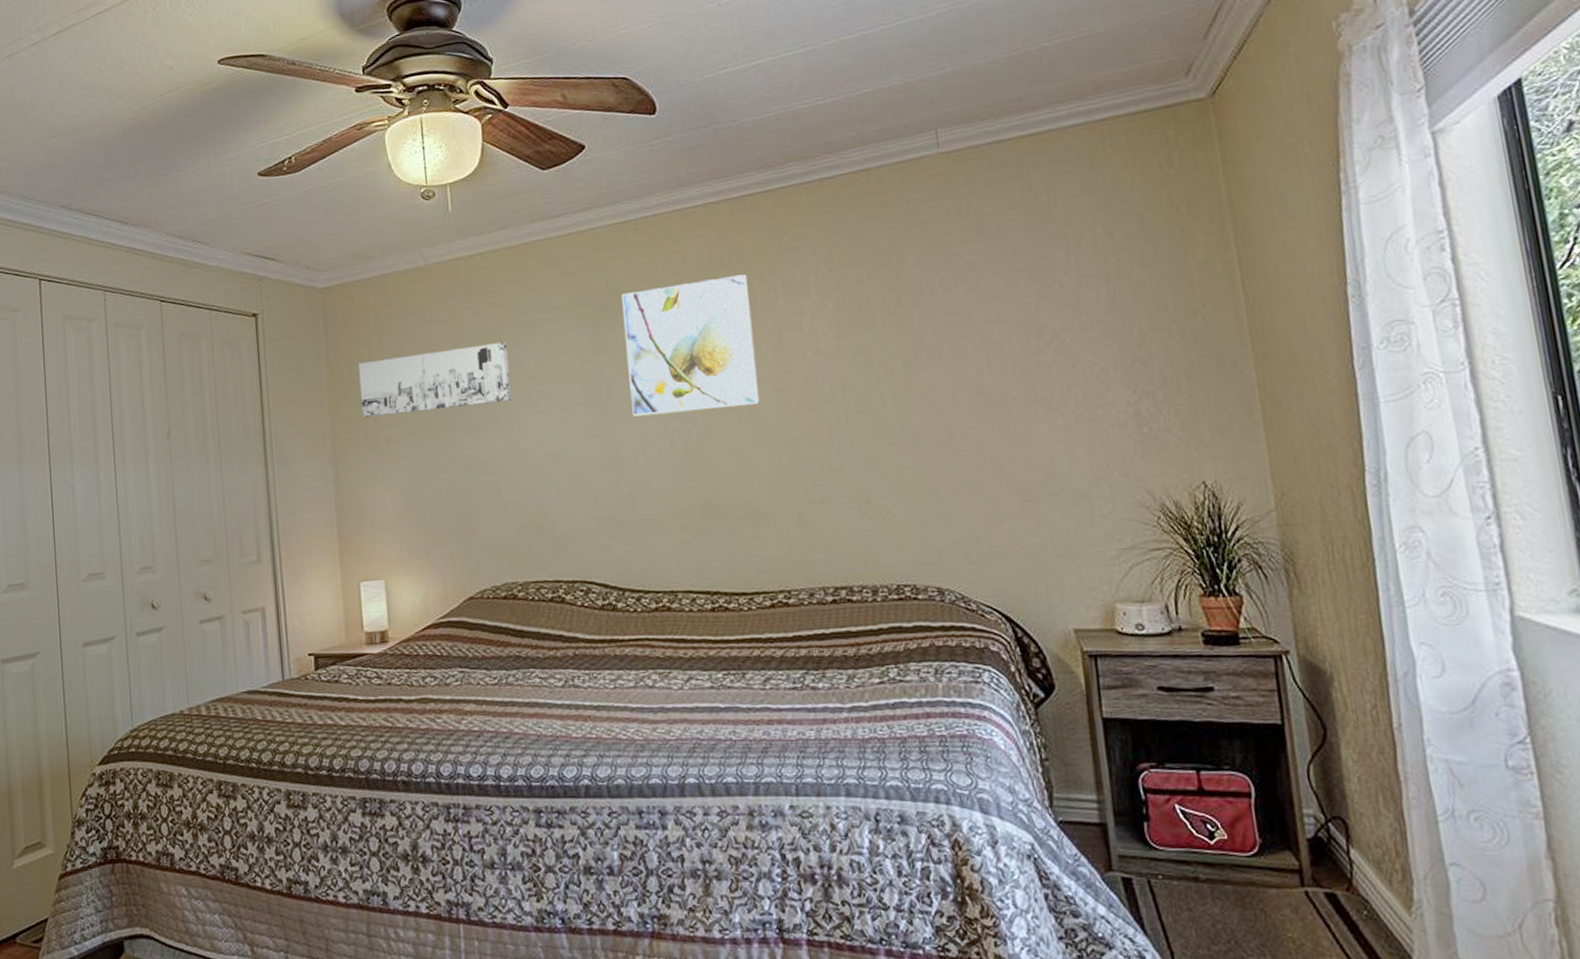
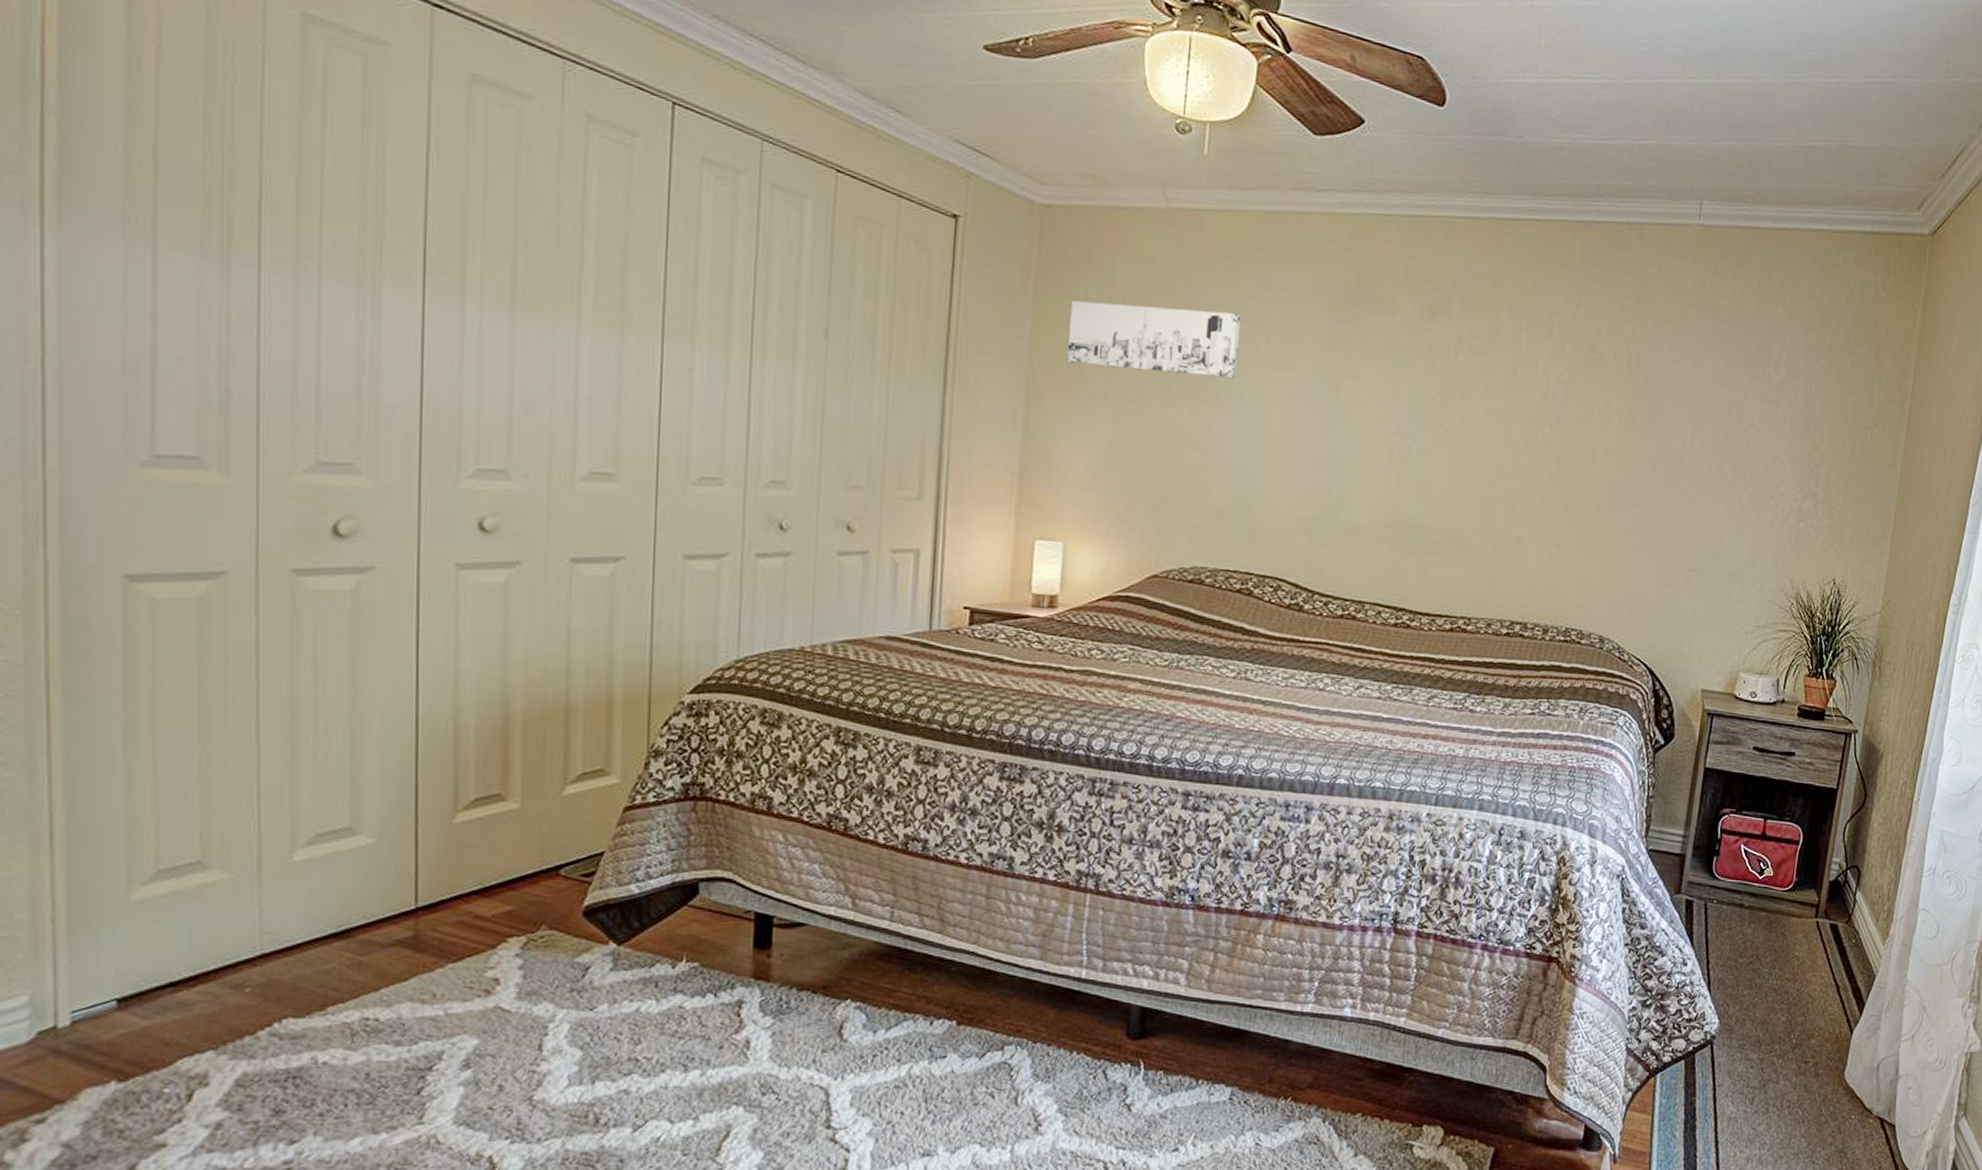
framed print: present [622,274,760,417] -> none [1357,291,1498,433]

